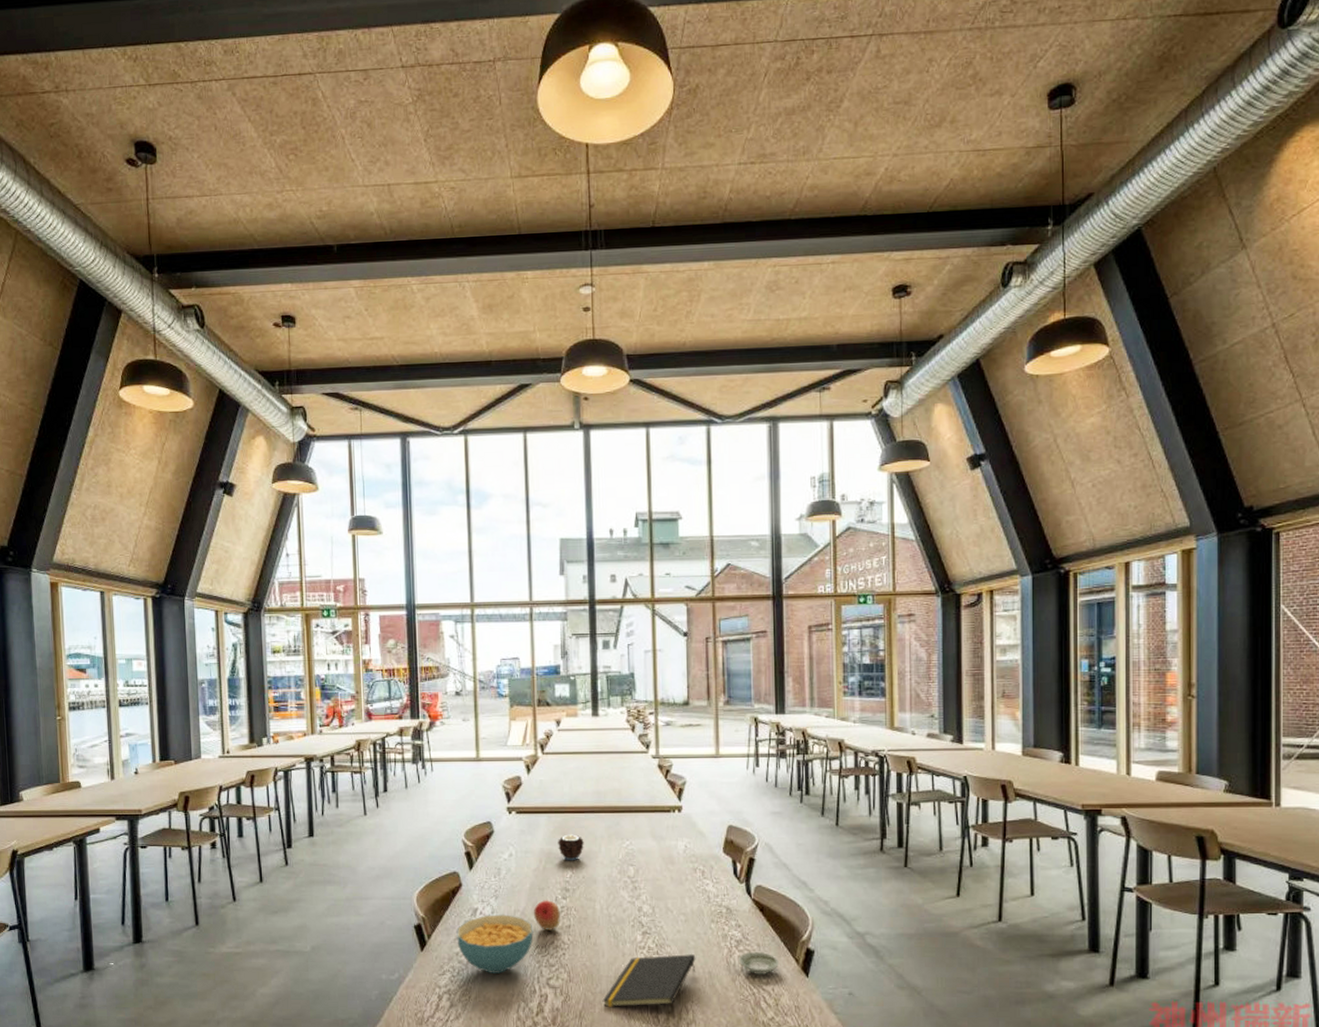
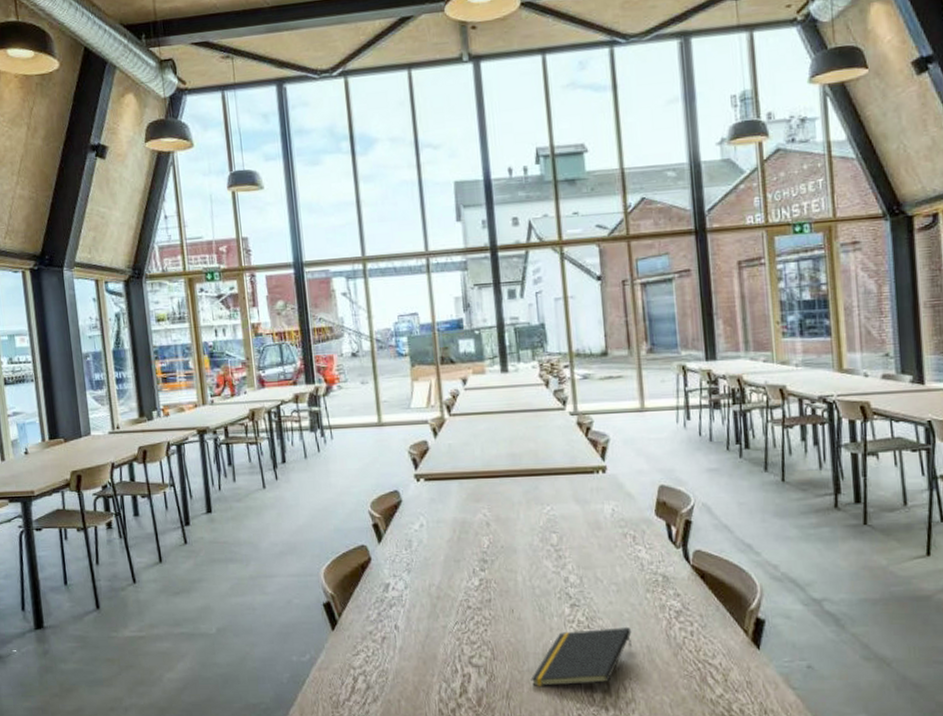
cereal bowl: present [456,914,534,973] -> none [368,589,452,653]
fruit: present [534,899,561,930] -> none [450,571,481,605]
candle: present [558,833,584,861] -> none [472,500,501,530]
saucer: present [738,951,780,976] -> none [679,622,727,649]

